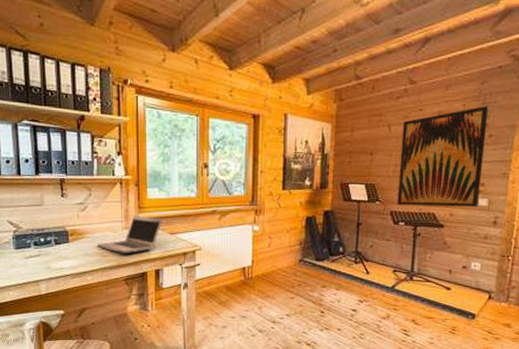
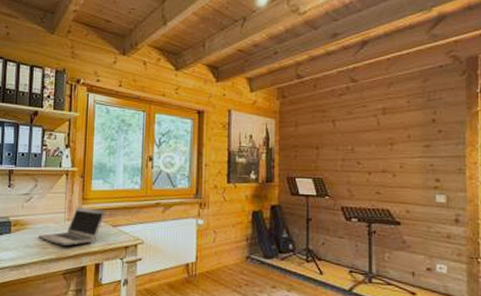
wall art: present [397,106,489,207] -> none [347,103,436,204]

